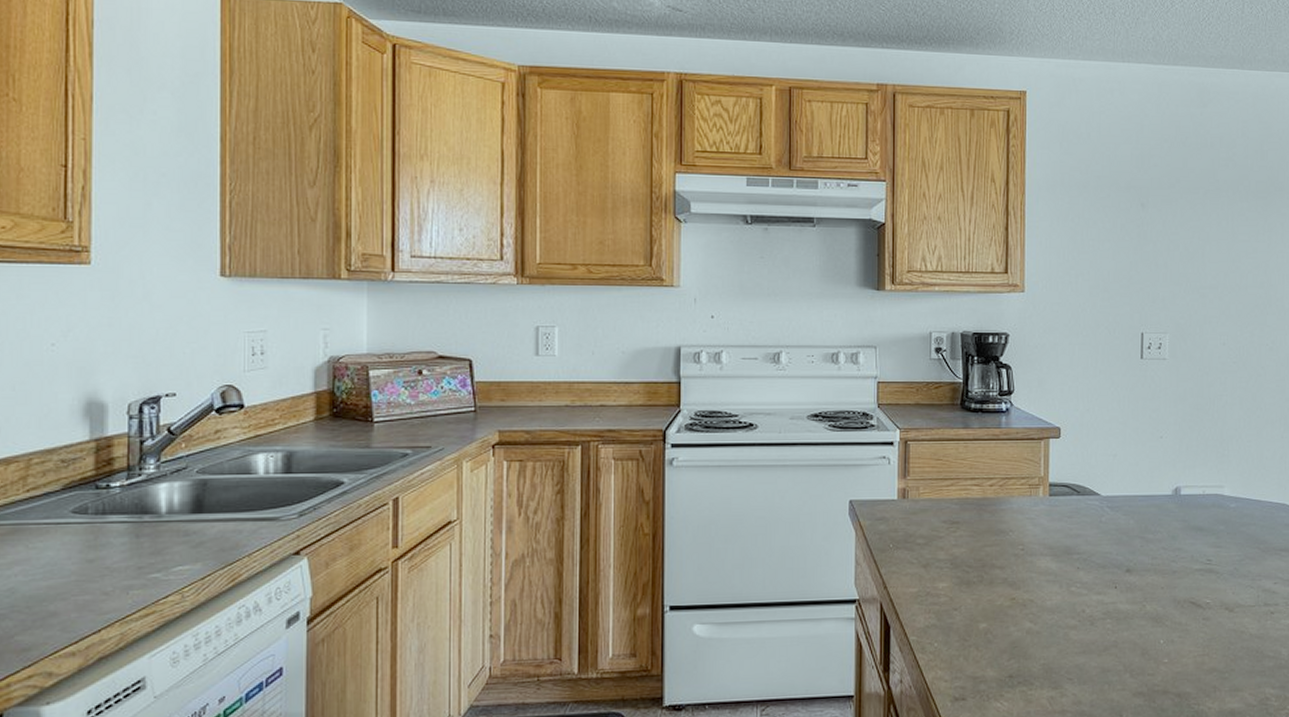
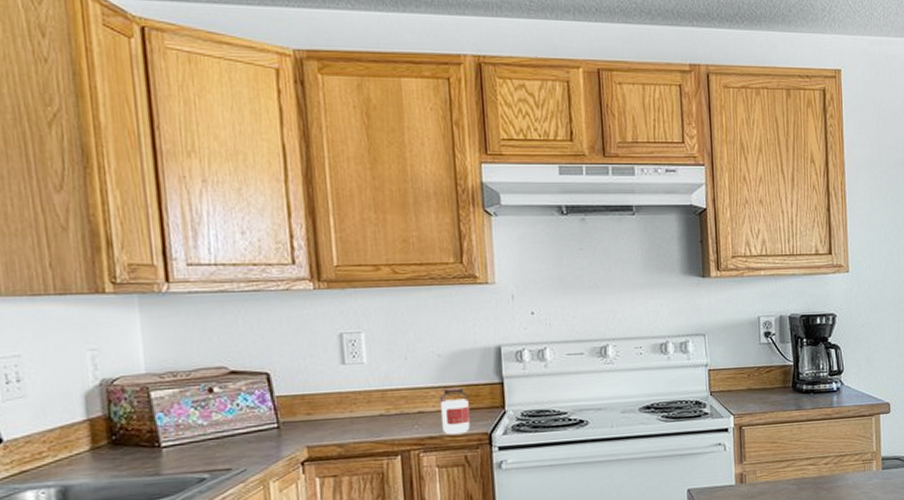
jar: none [620,384,648,430] -> present [439,387,471,435]

